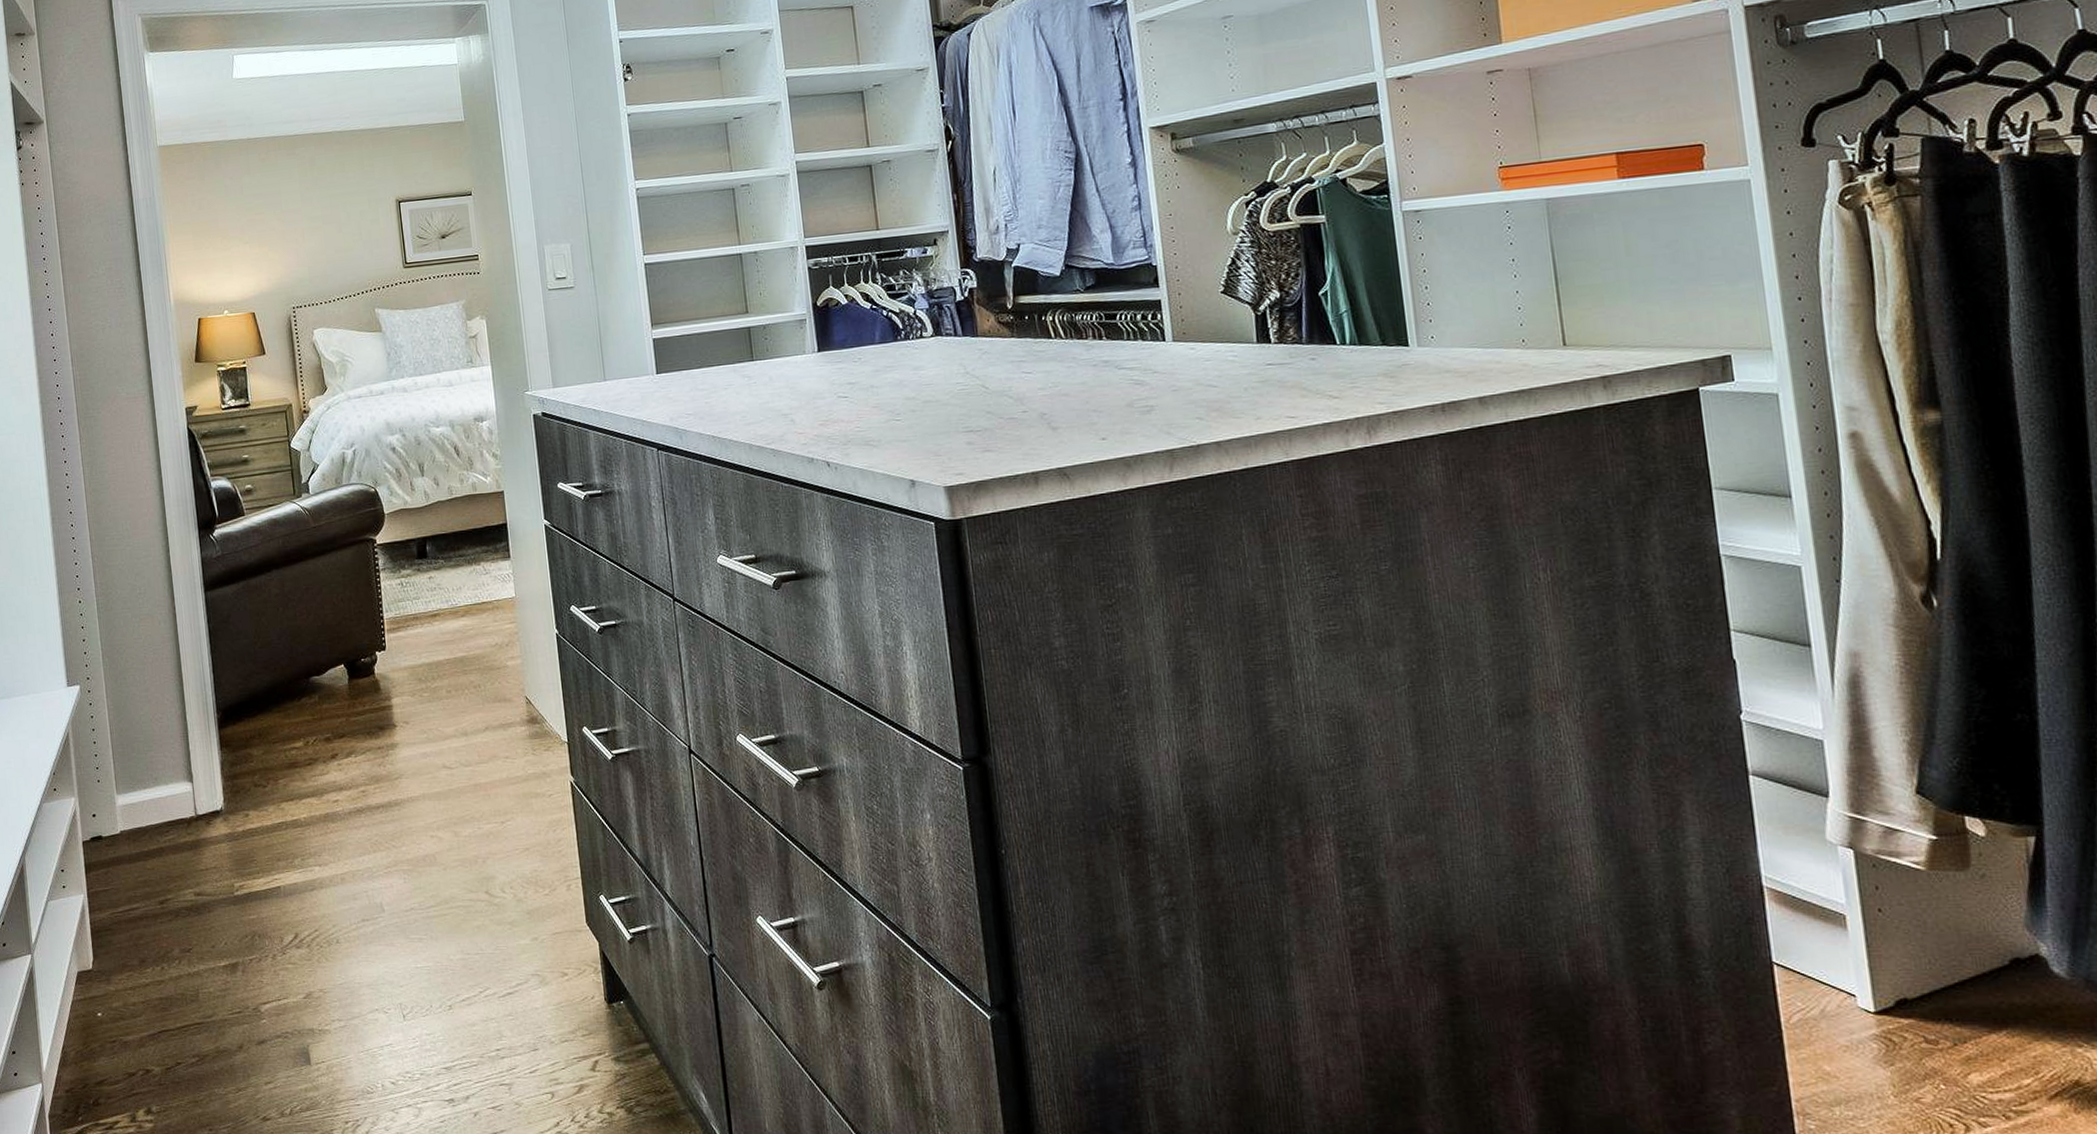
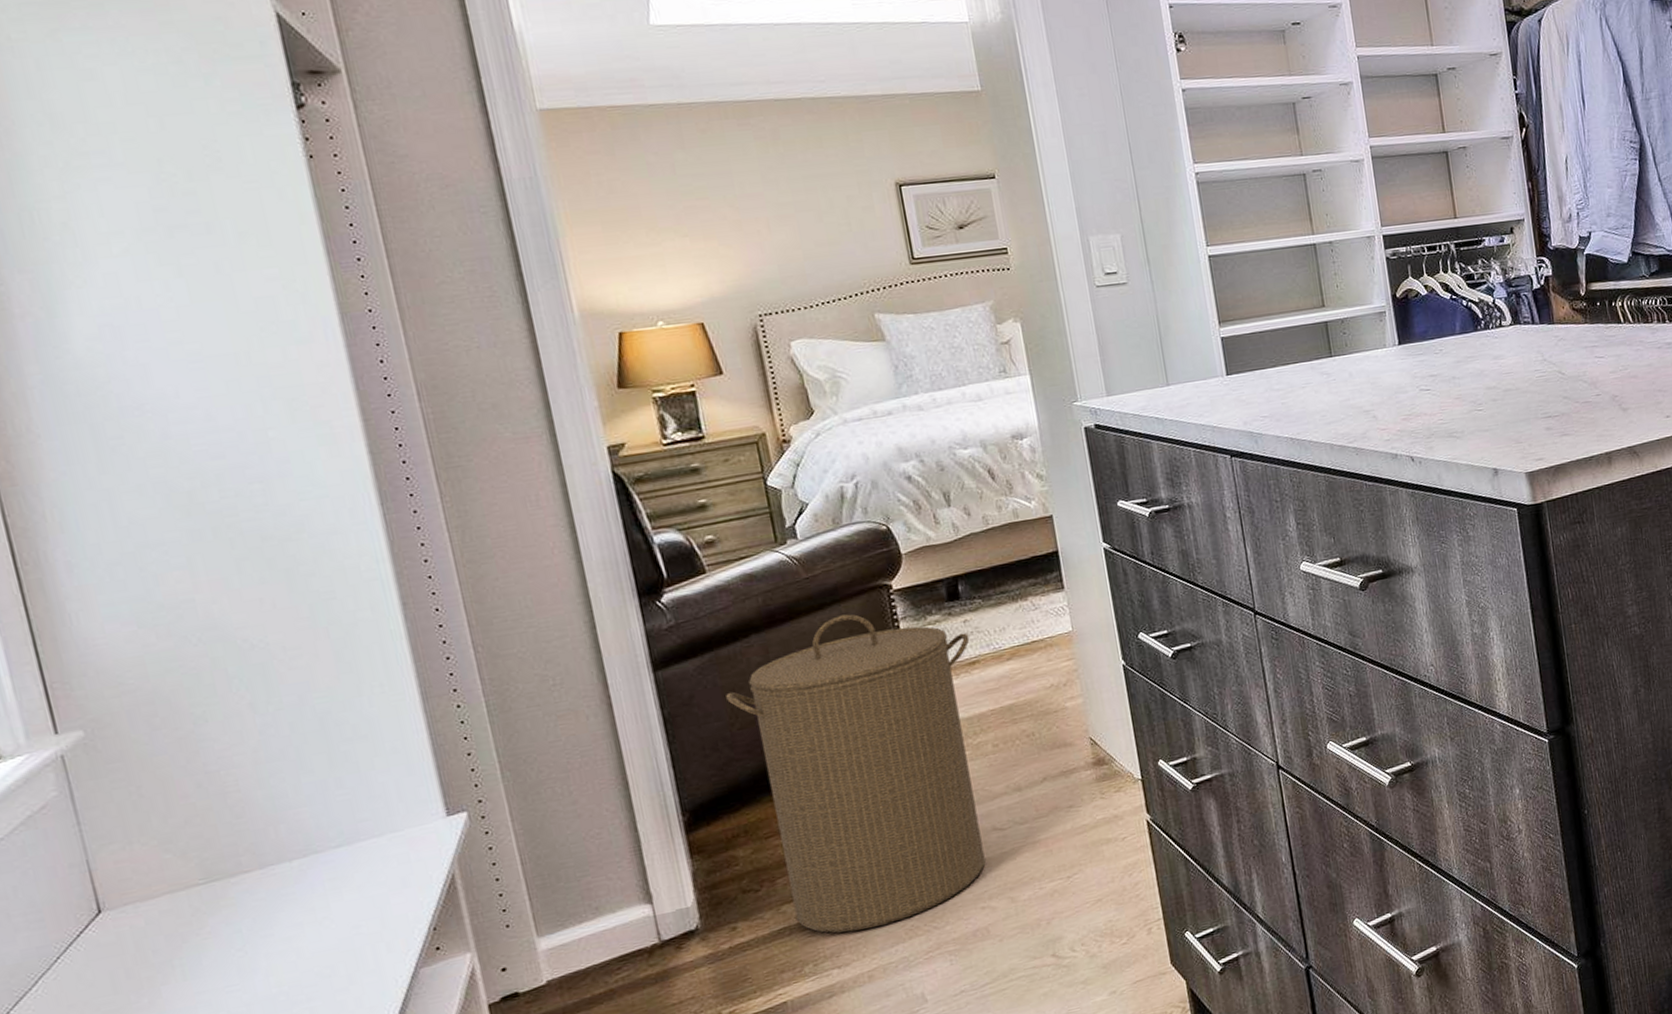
laundry hamper: none [252,561,436,836] -> present [726,614,986,934]

